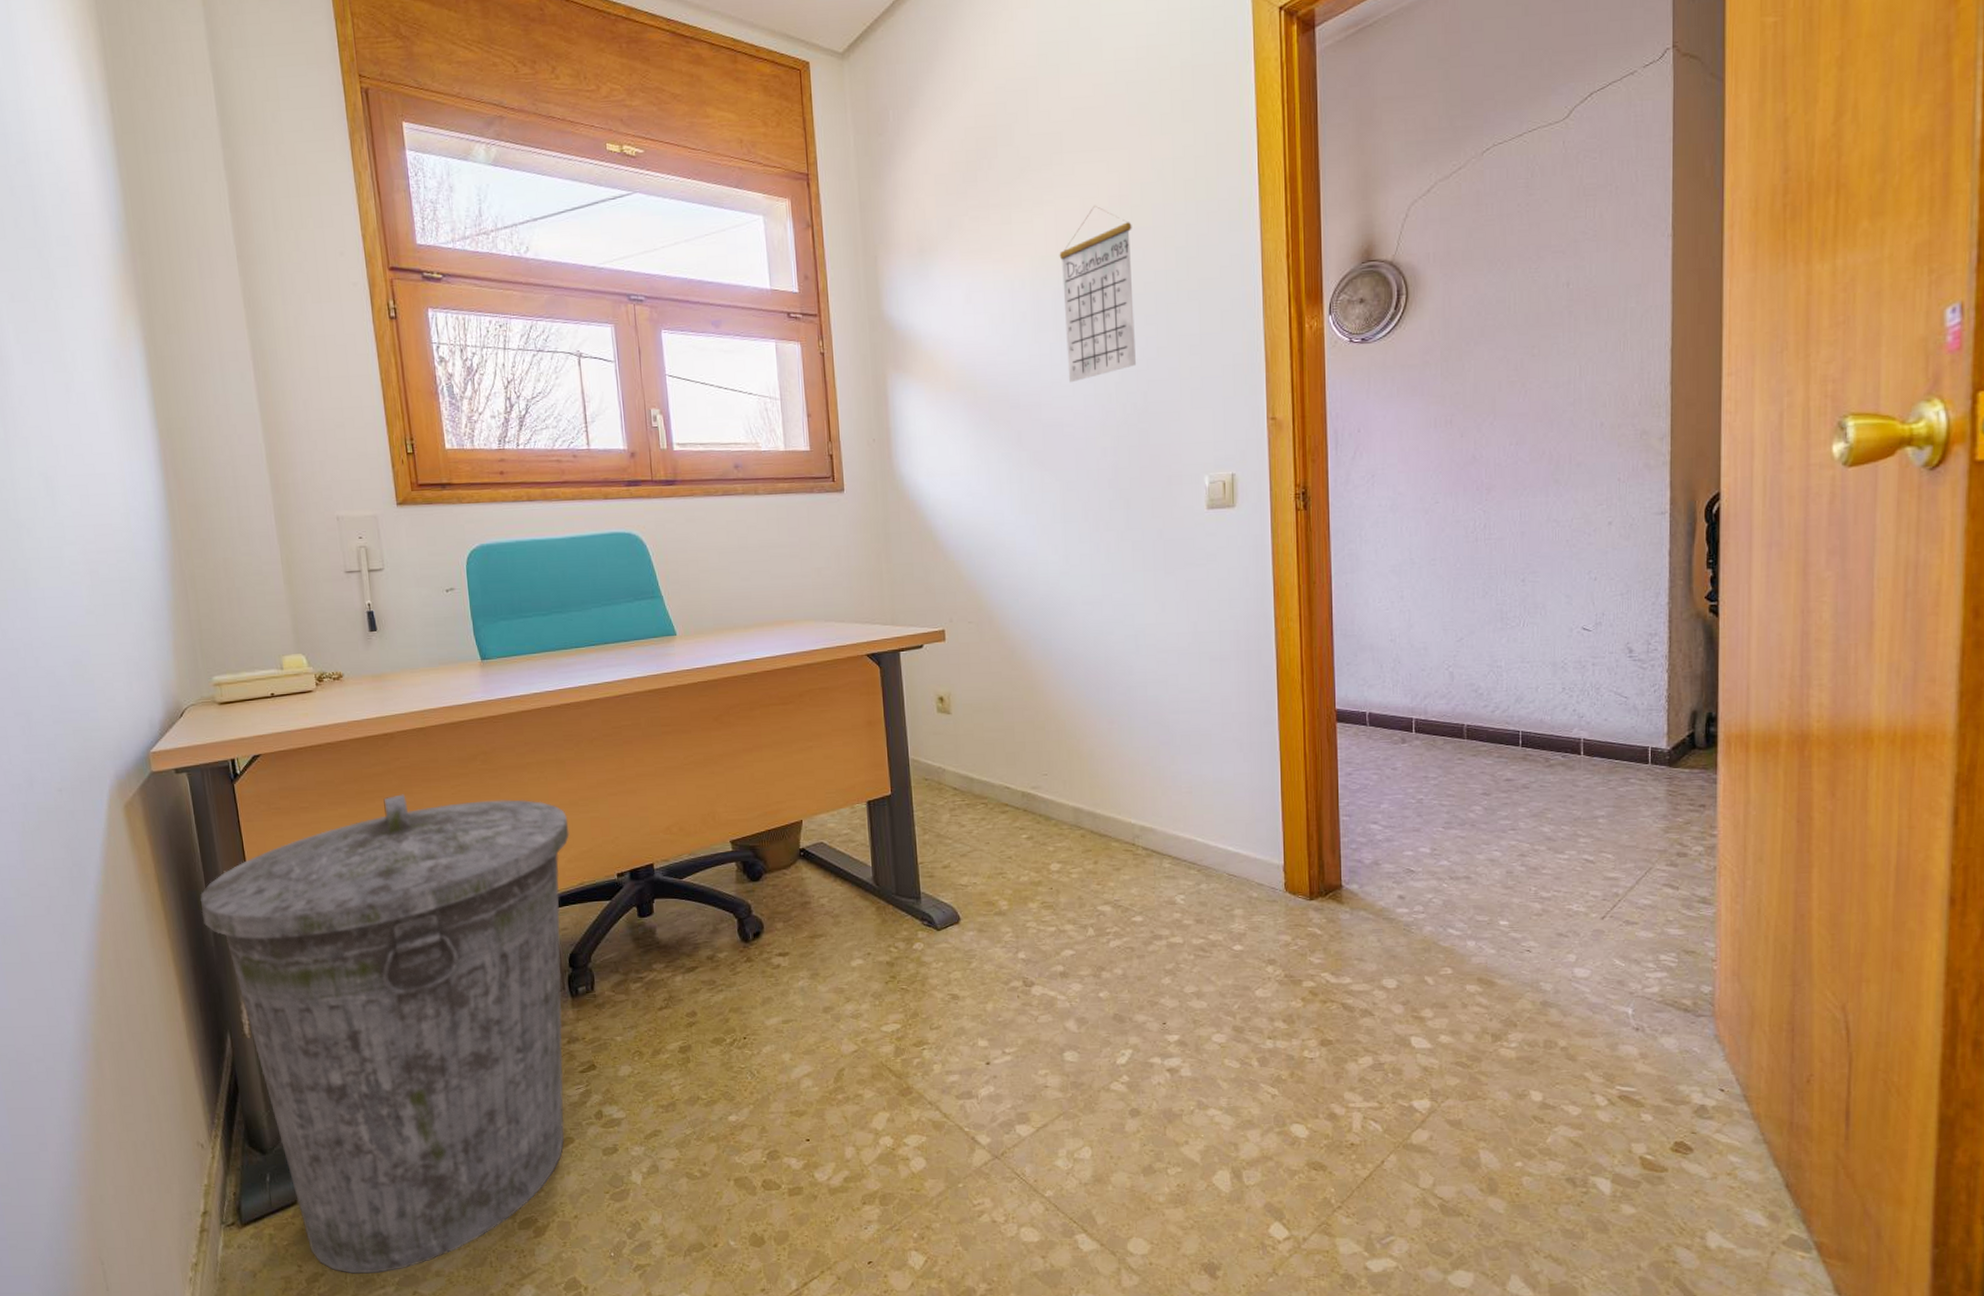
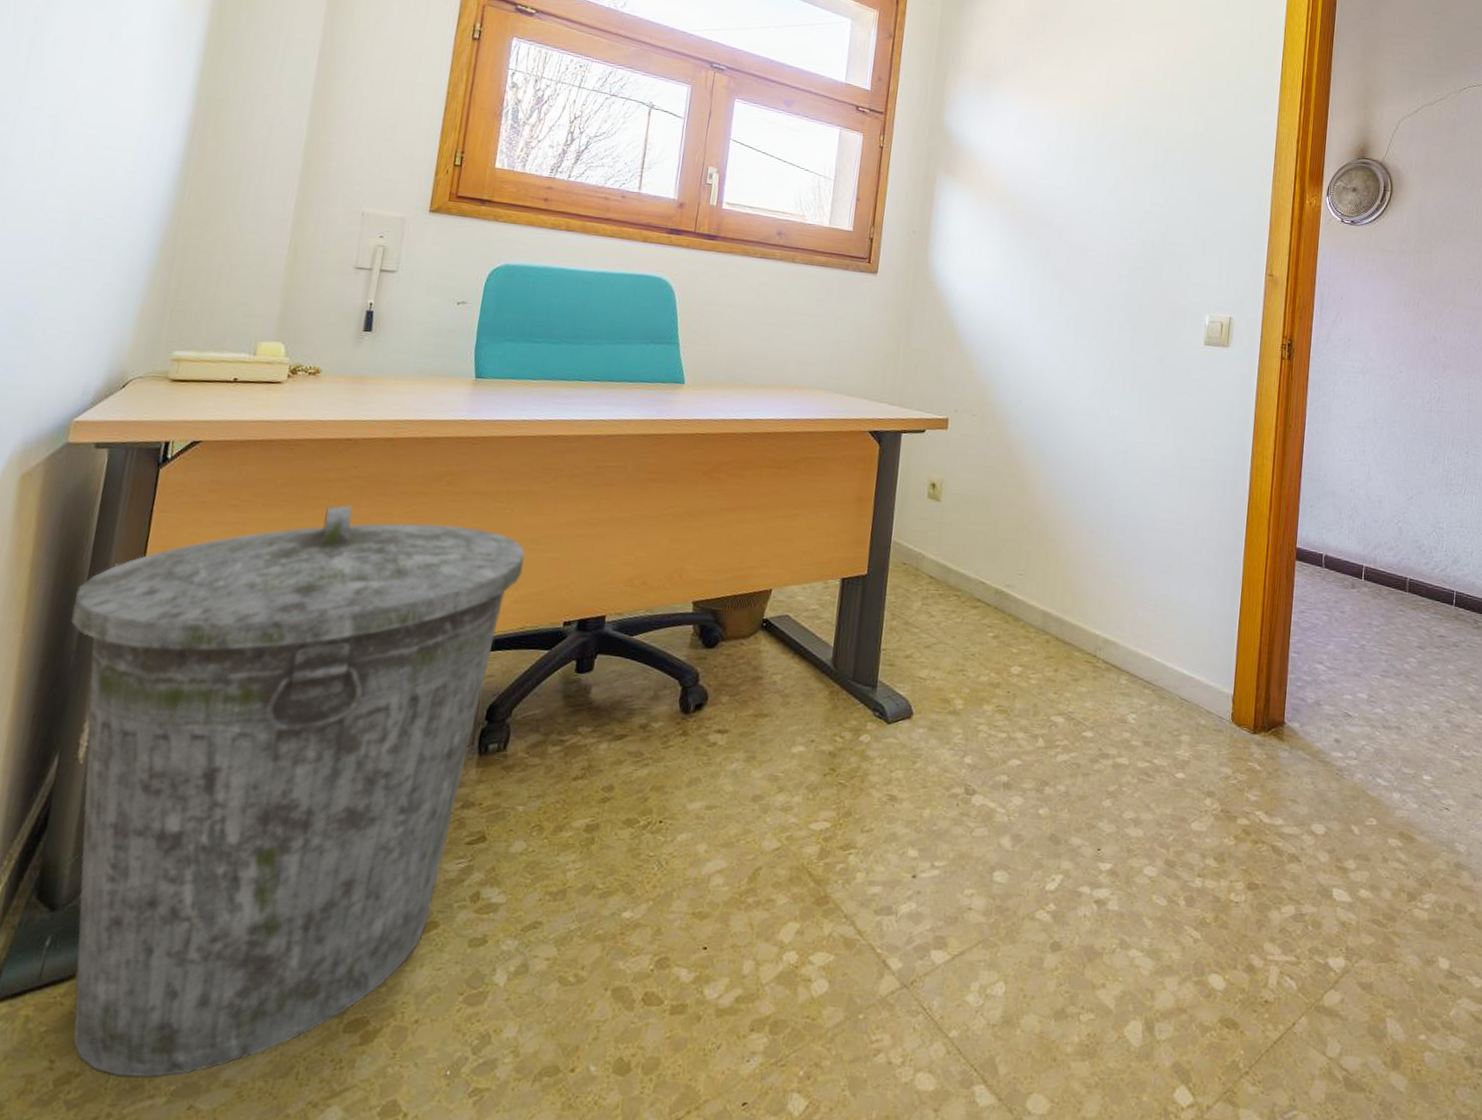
calendar: present [1059,205,1136,383] -> none [1099,68,1172,214]

